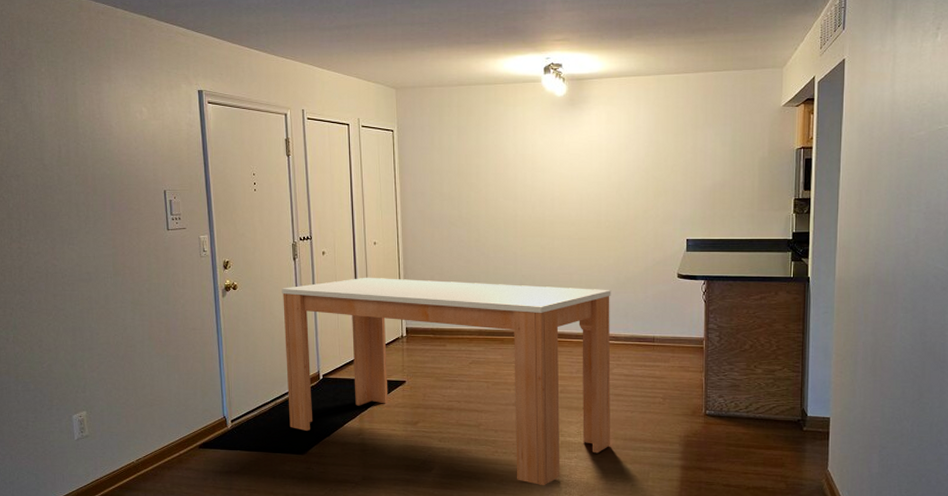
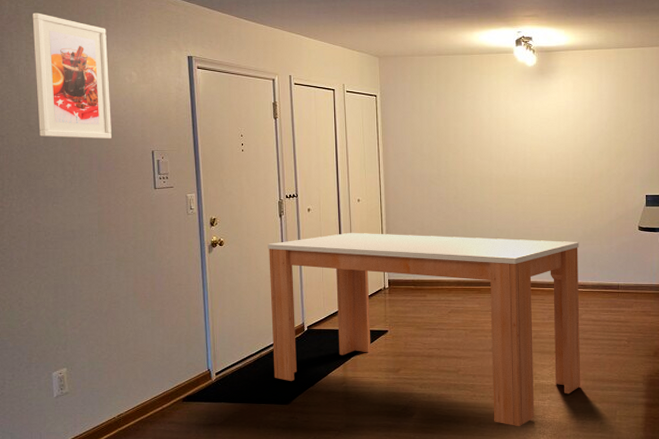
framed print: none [43,46,124,179] -> present [32,12,111,139]

